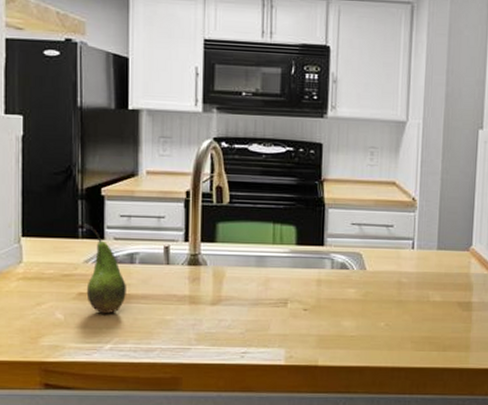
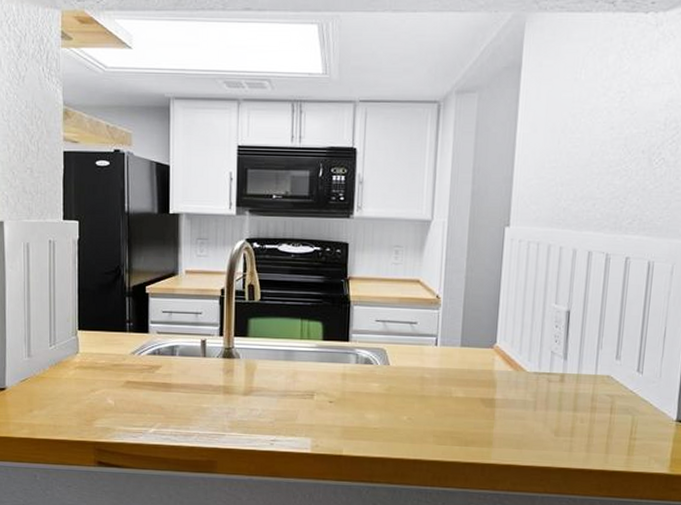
fruit: present [83,224,126,314] -> none [130,319,168,401]

